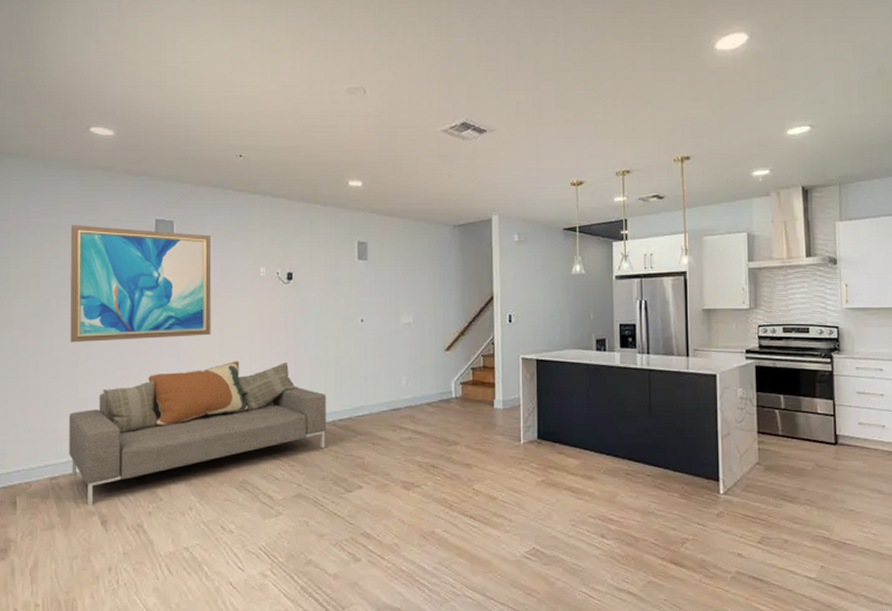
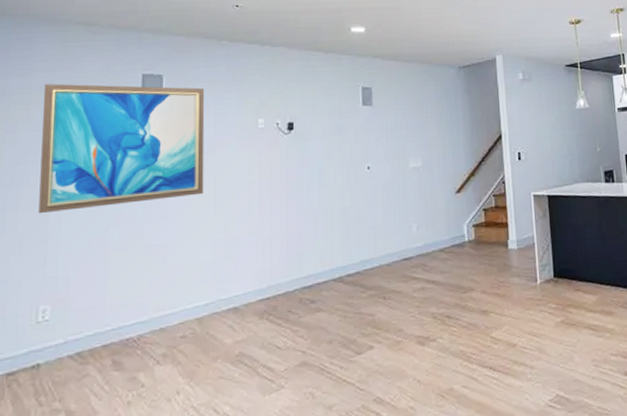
sofa: present [69,361,326,506] -> none [31,217,332,402]

